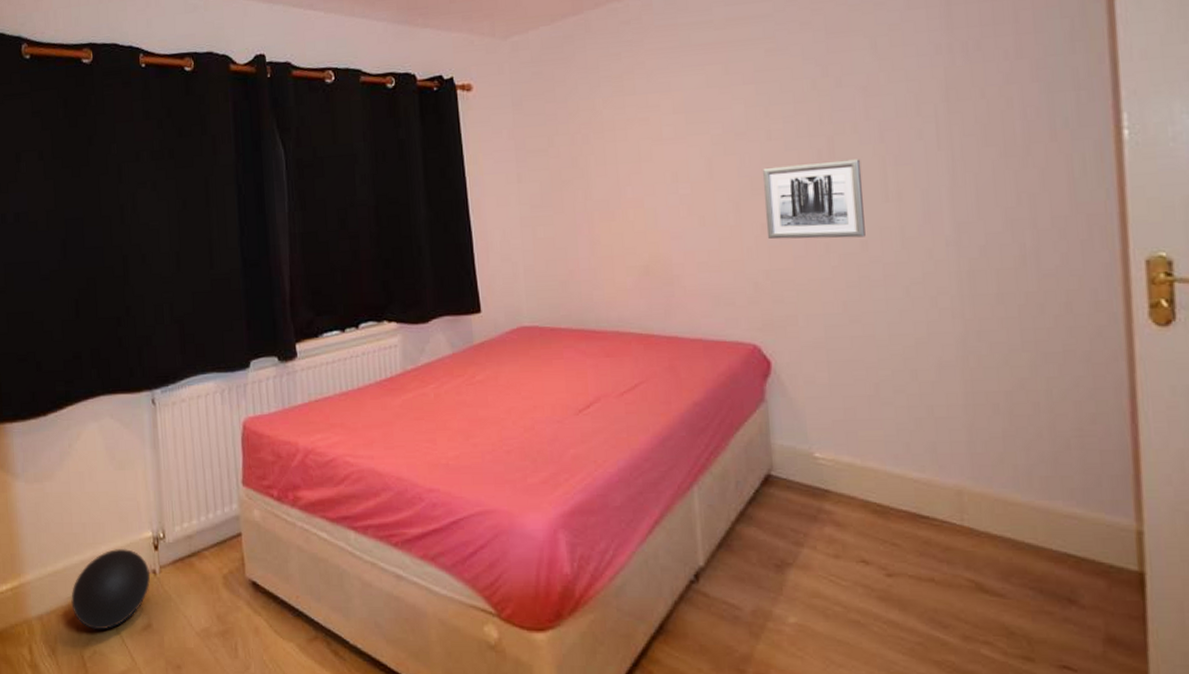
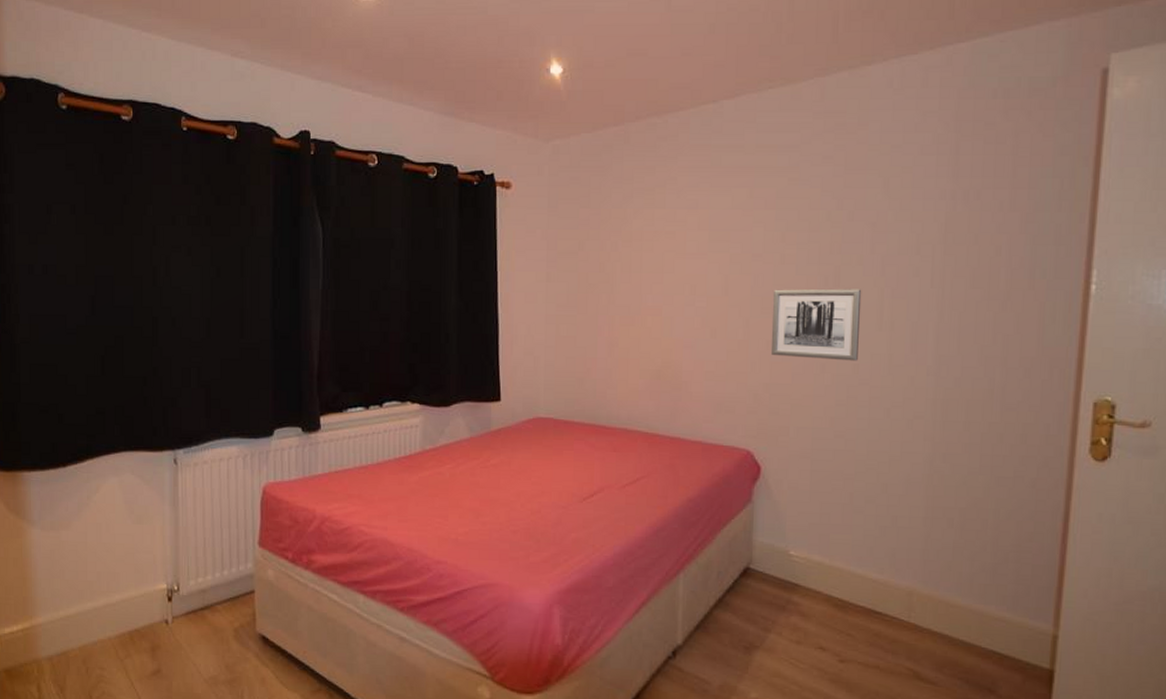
ball: present [71,548,150,630] -> none [82,598,162,673]

